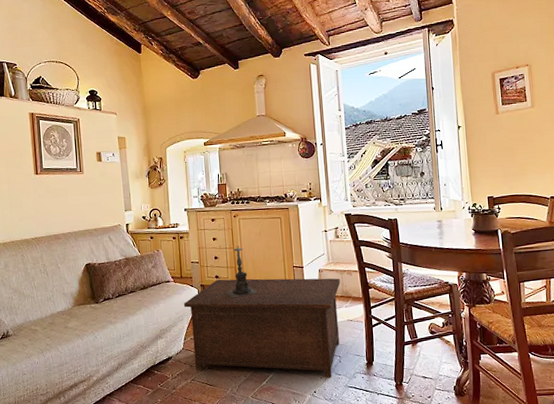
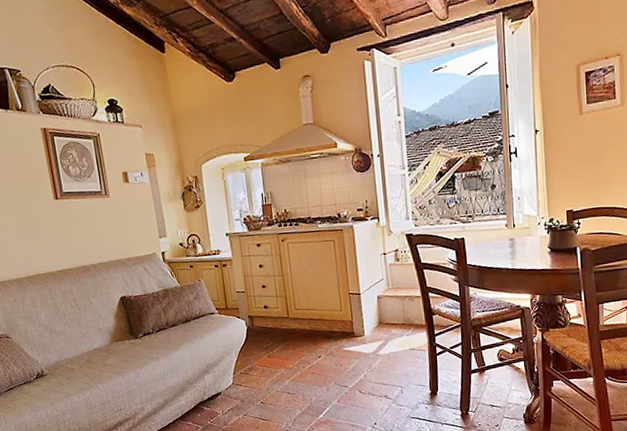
cabinet: present [184,278,340,378] -> none [231,305,401,410]
candle holder: present [227,246,258,298] -> none [277,272,311,329]

